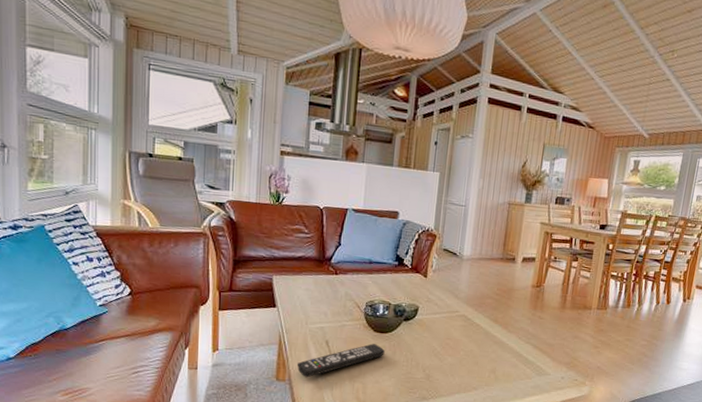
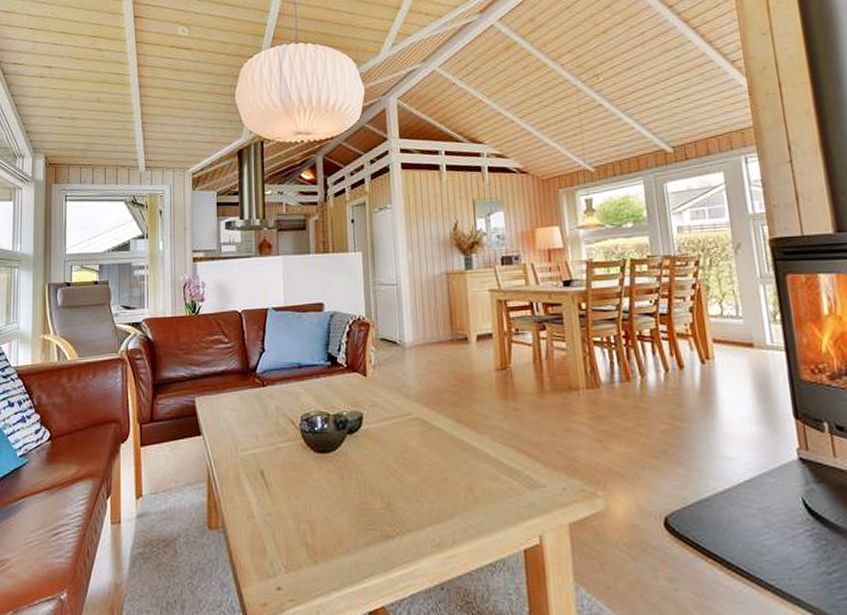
remote control: present [296,343,385,378] -> none [230,468,331,522]

